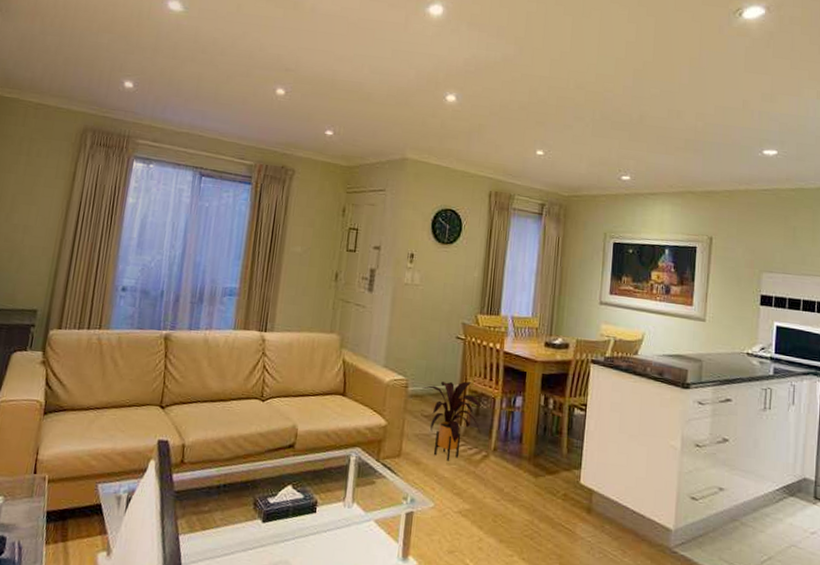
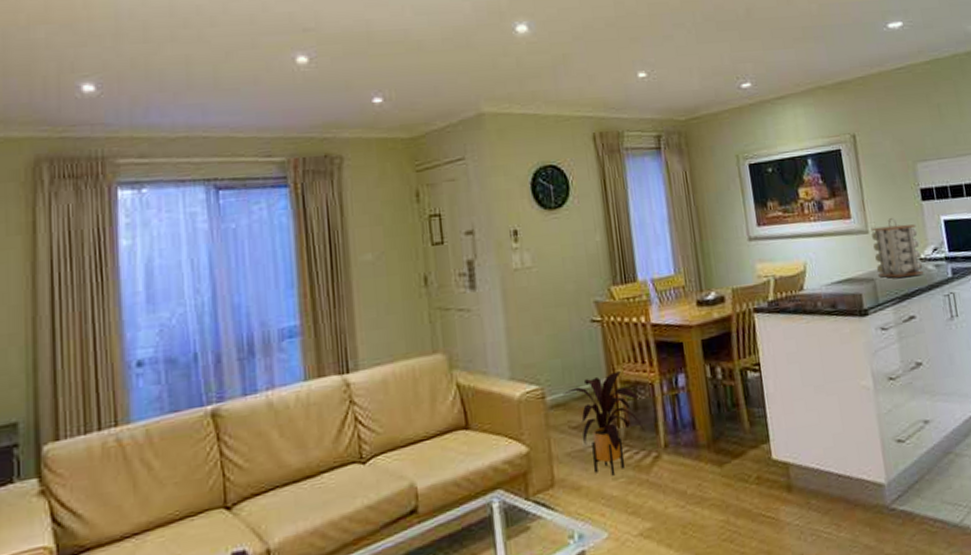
spice rack: none [706,312,750,367] -> present [871,217,924,279]

